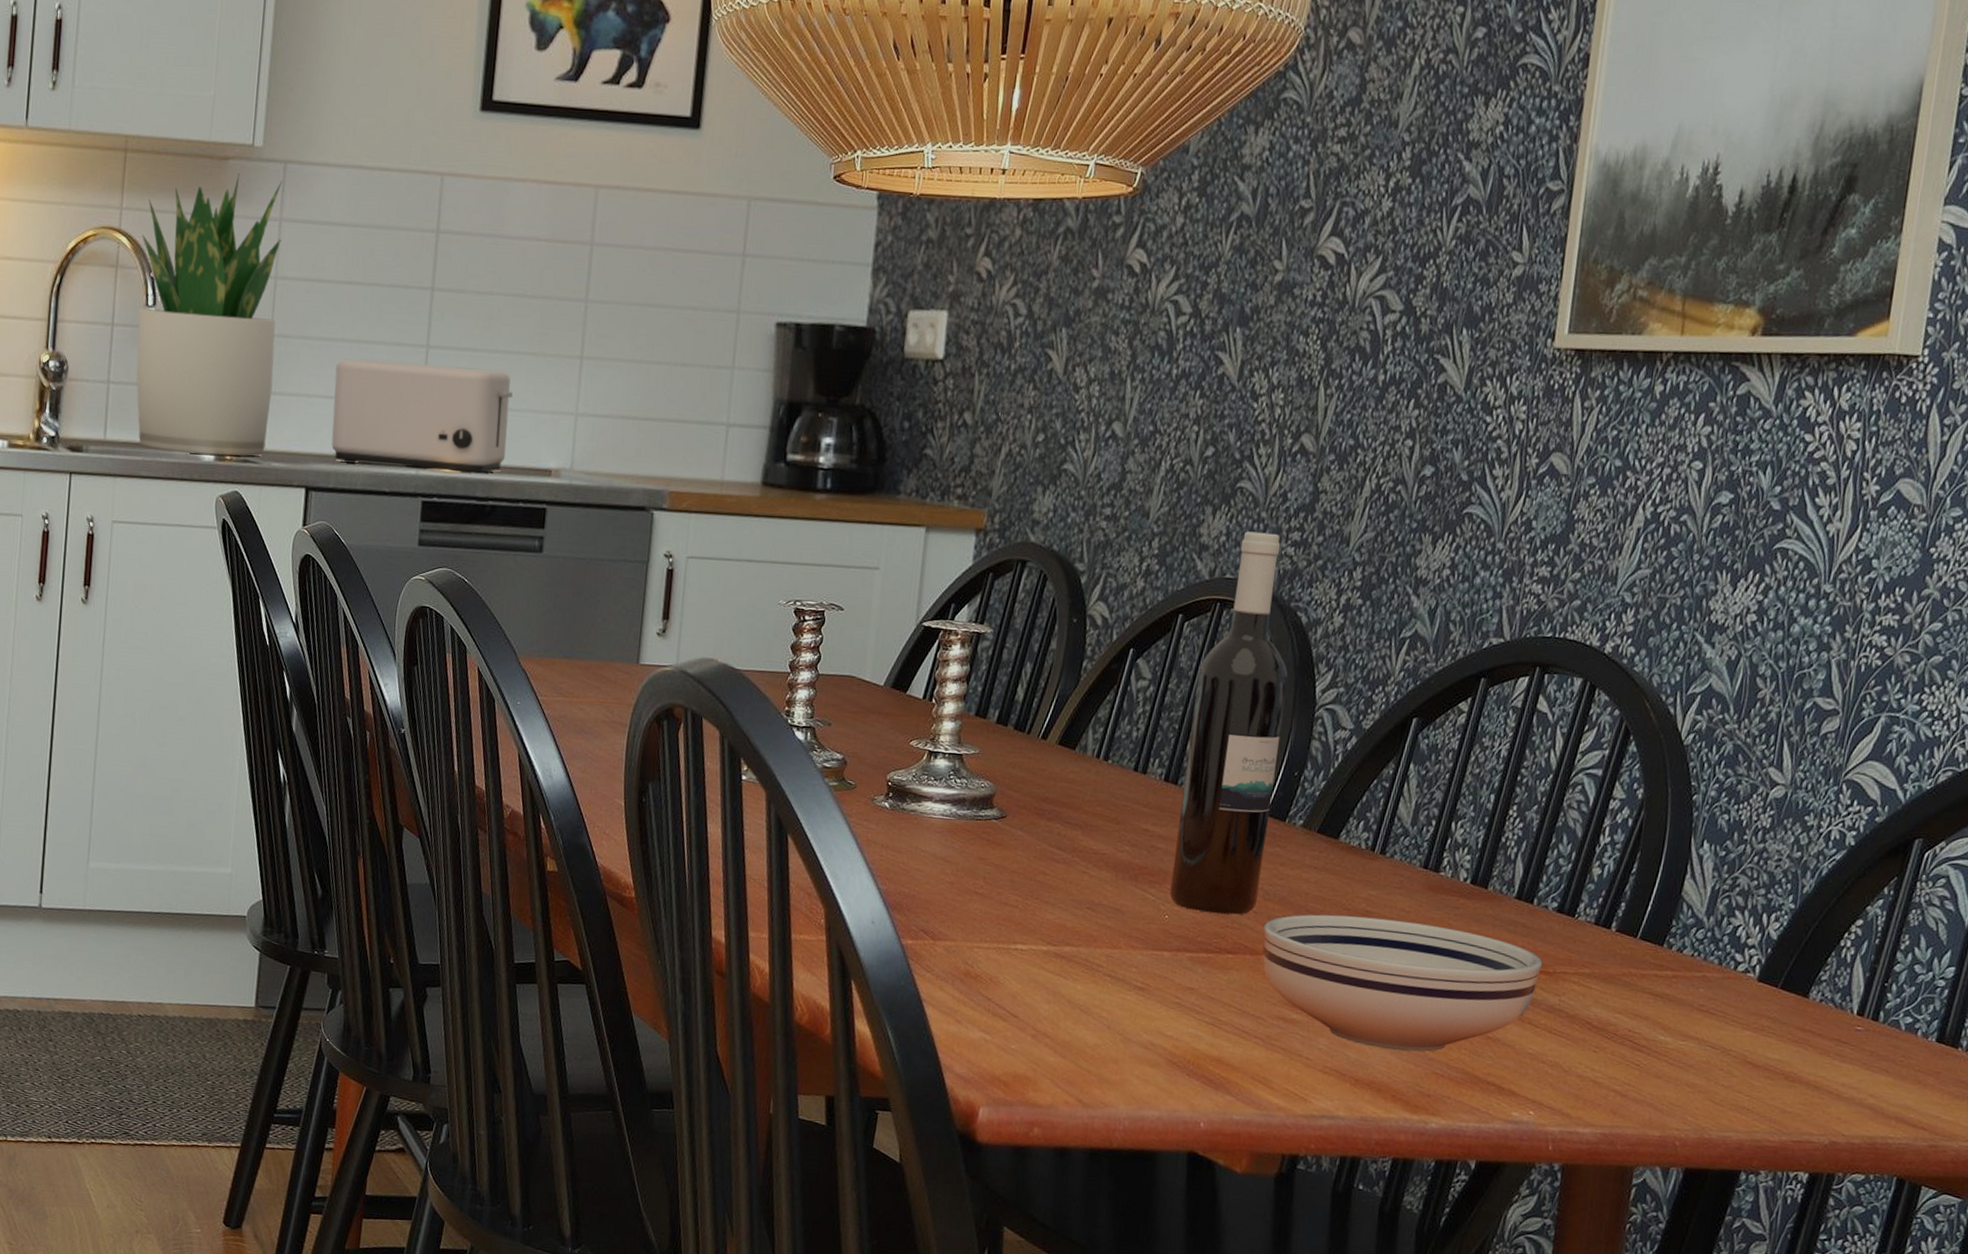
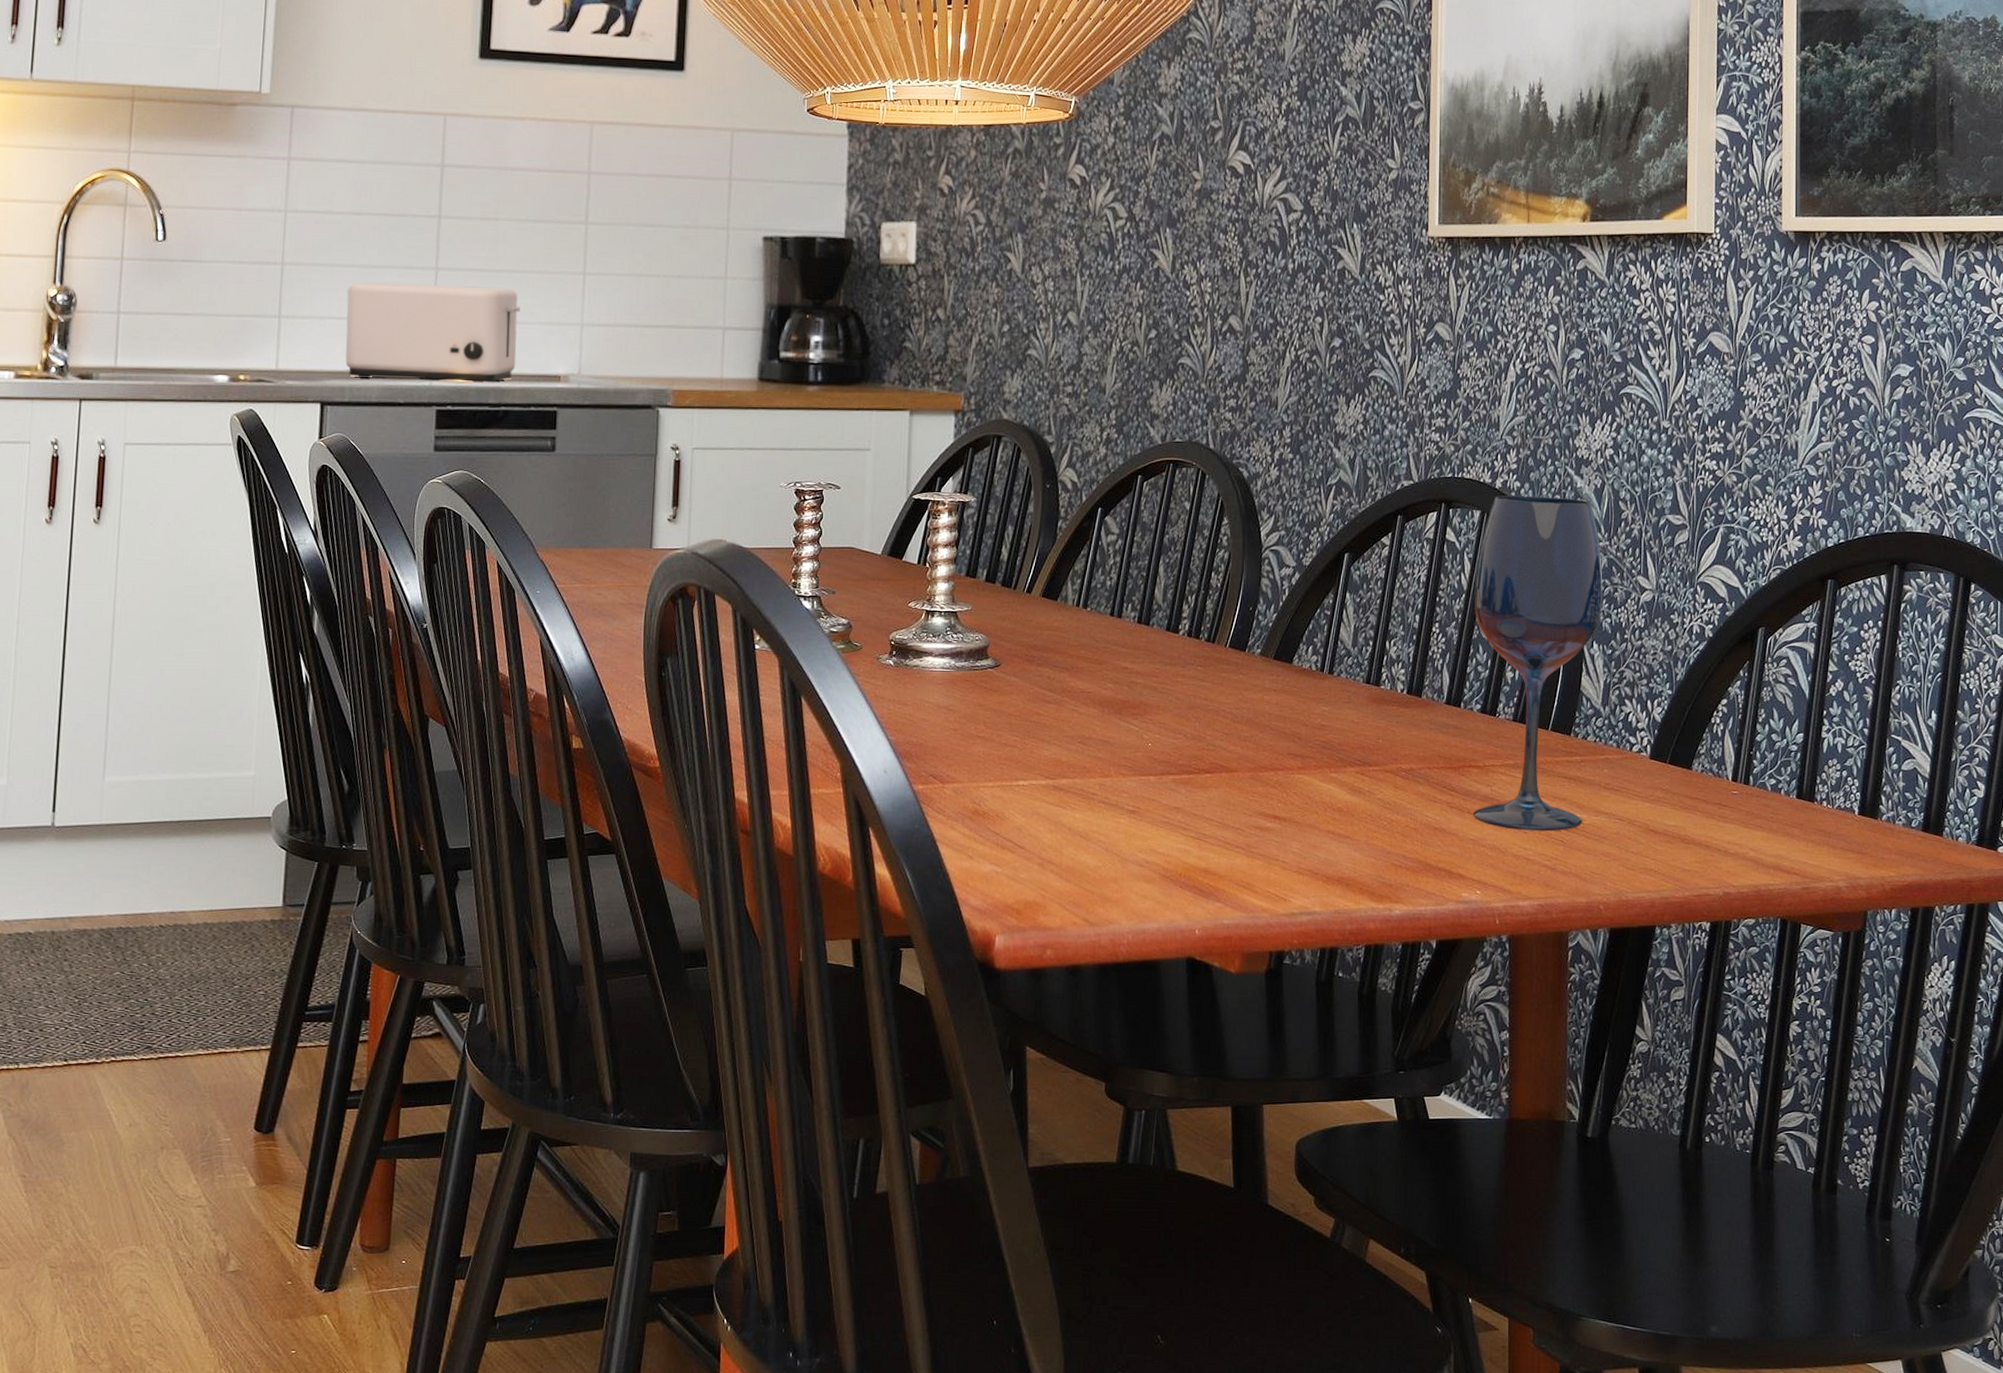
planter: present [136,173,283,457] -> none [147,117,290,377]
wine bottle: present [1170,531,1288,915] -> none [1151,401,1236,739]
bowl: present [1262,914,1543,1052] -> none [1235,730,1474,847]
wineglass: none [1533,662,1727,1054] -> present [1472,495,1603,832]

